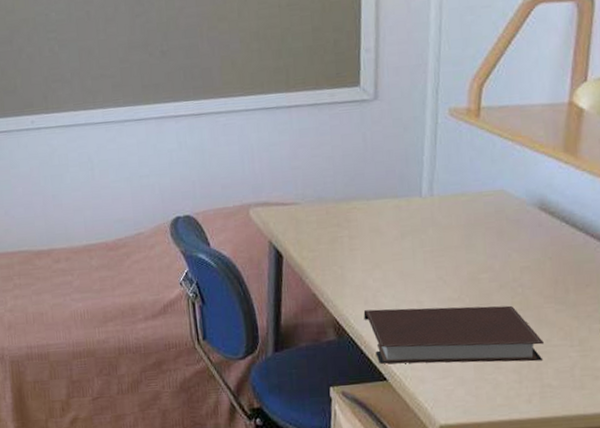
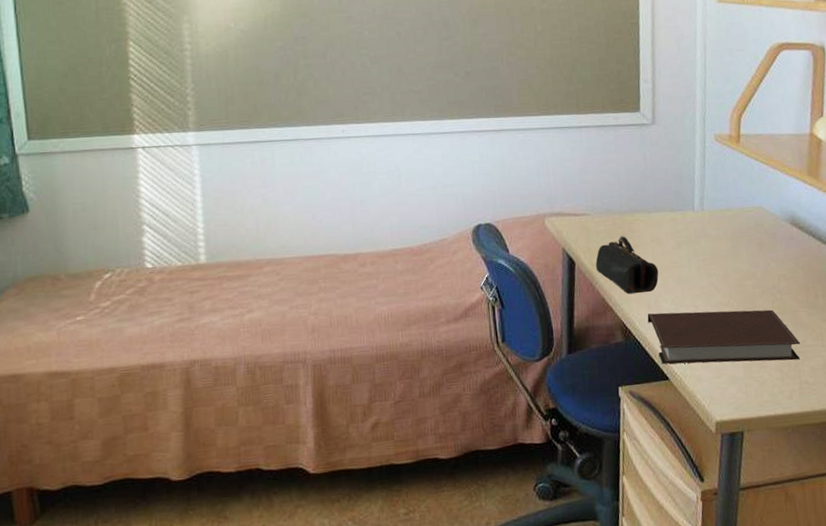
pencil case: none [306,226,378,290] -> present [595,236,659,294]

